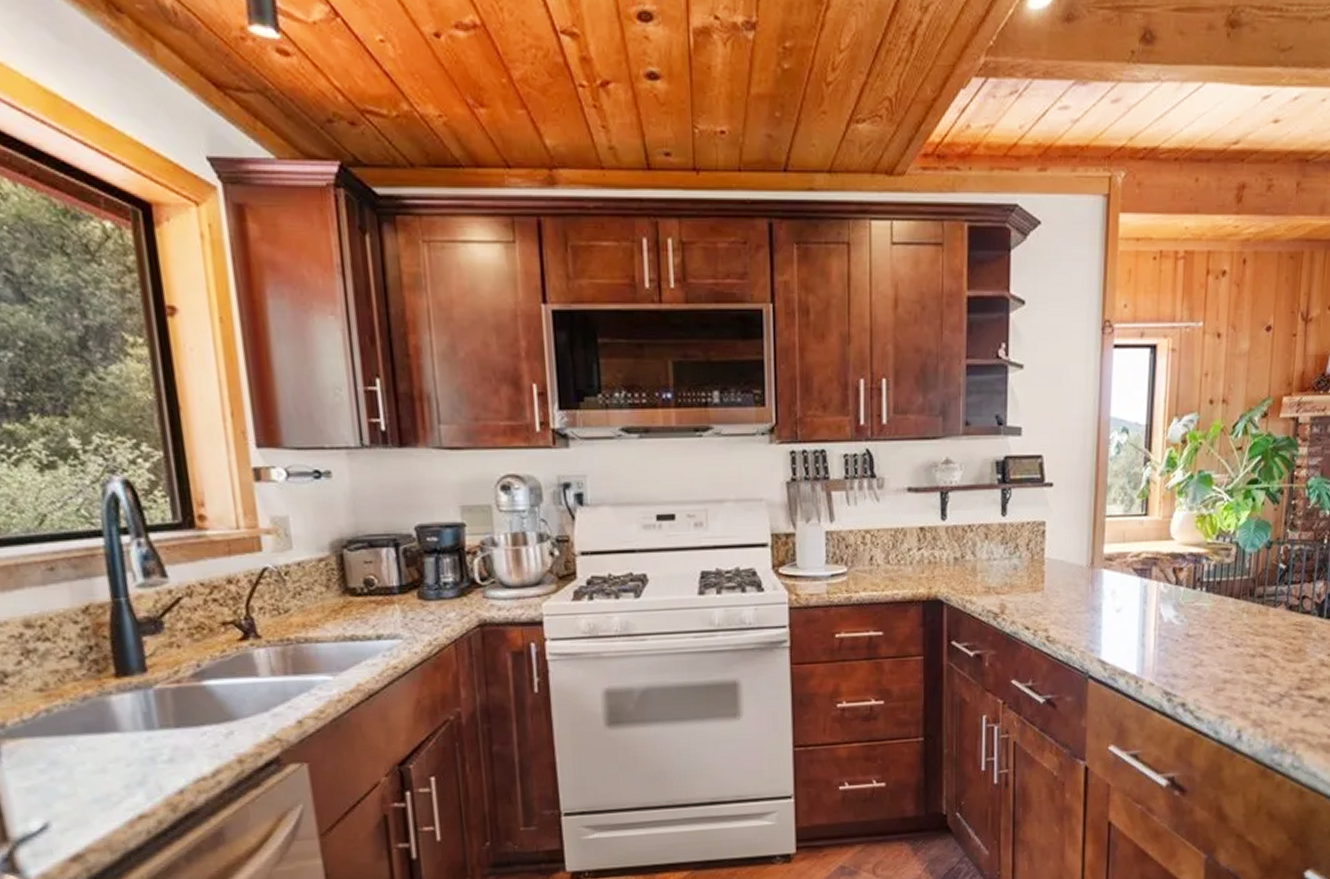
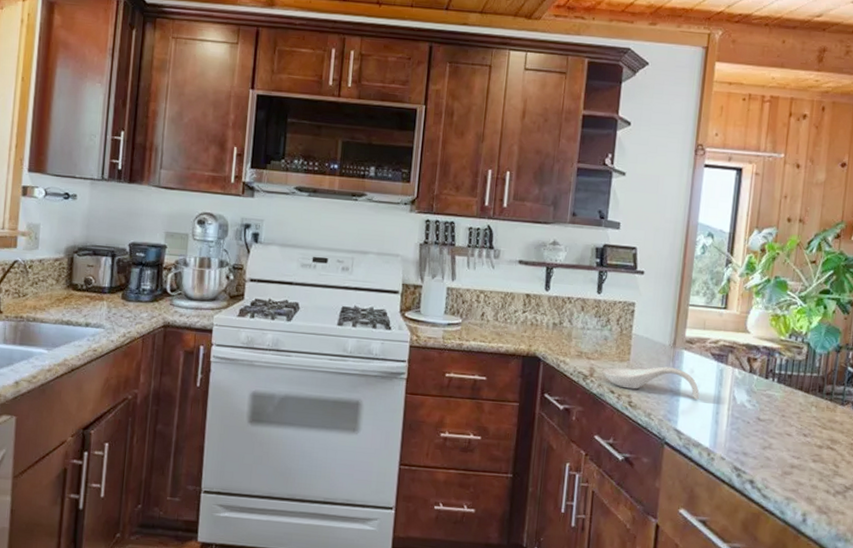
spoon rest: none [1014,590,1123,624] -> present [602,366,700,400]

